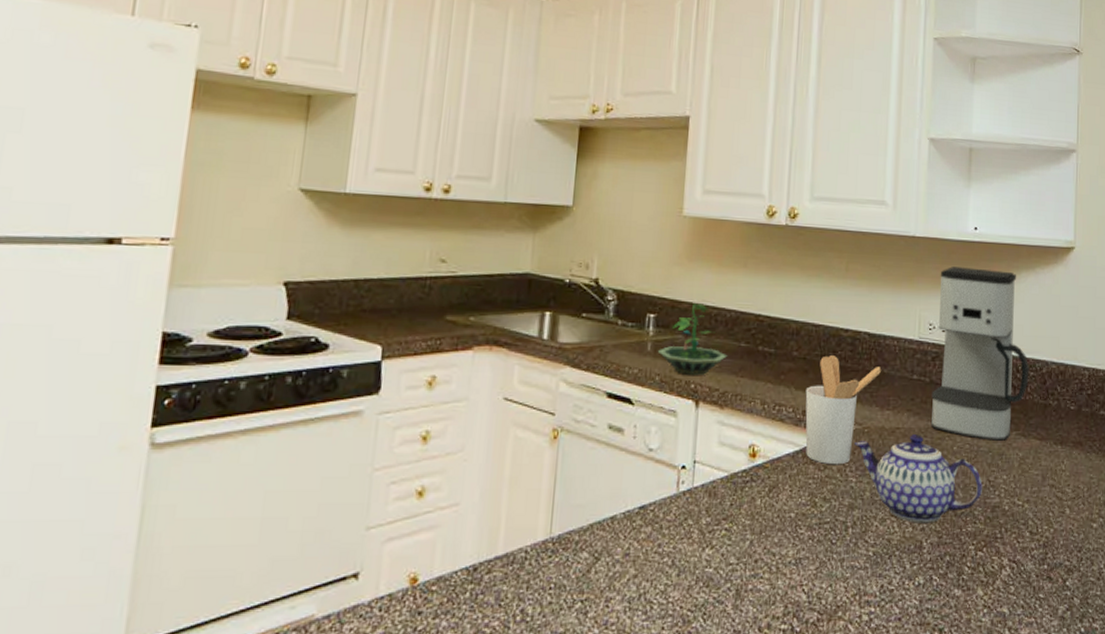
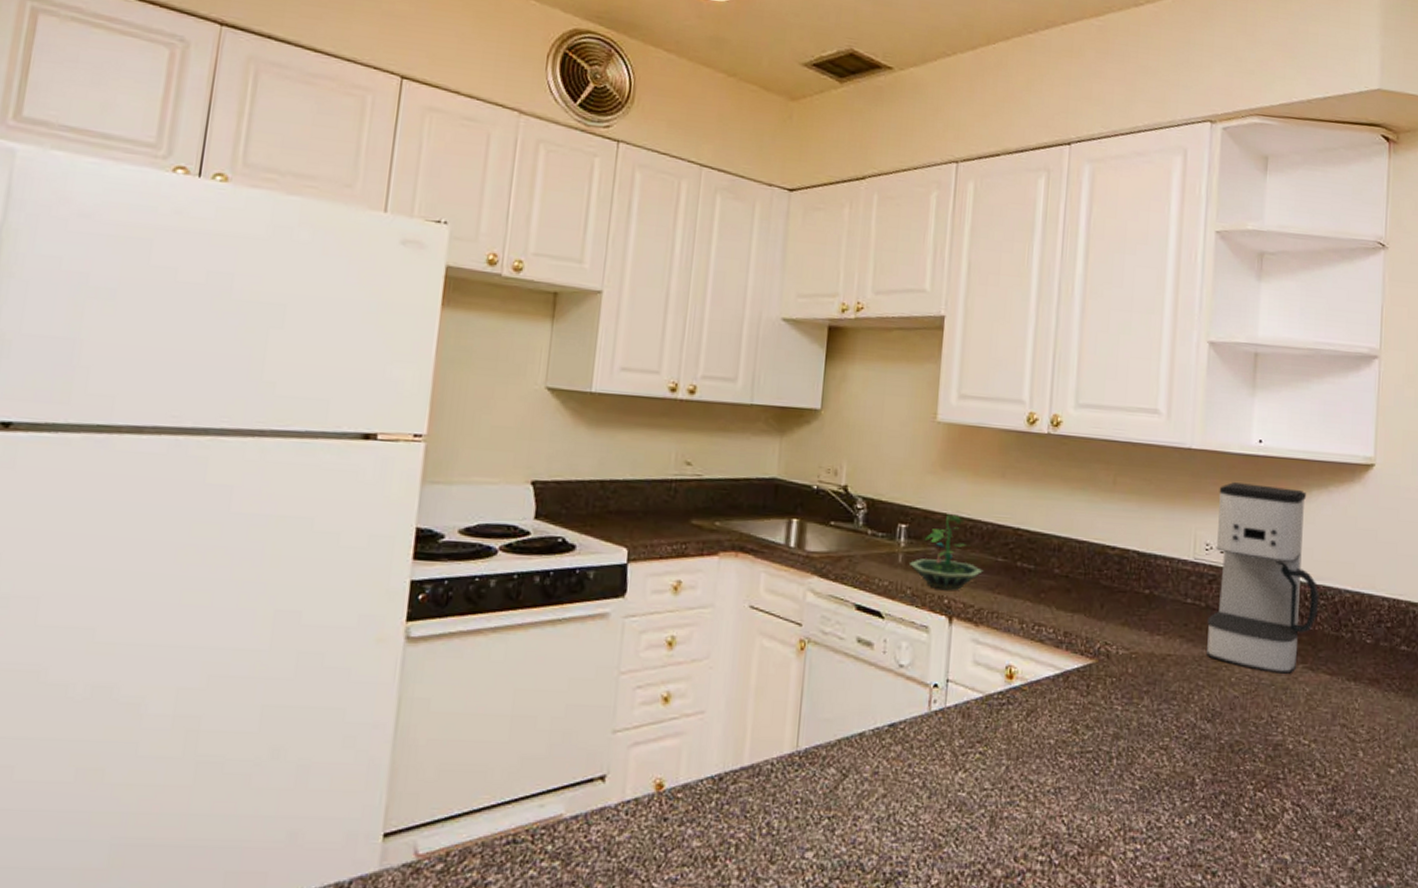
utensil holder: present [805,355,882,465] -> none [1067,574,1152,692]
teapot: present [854,434,982,523] -> none [1120,662,1264,759]

